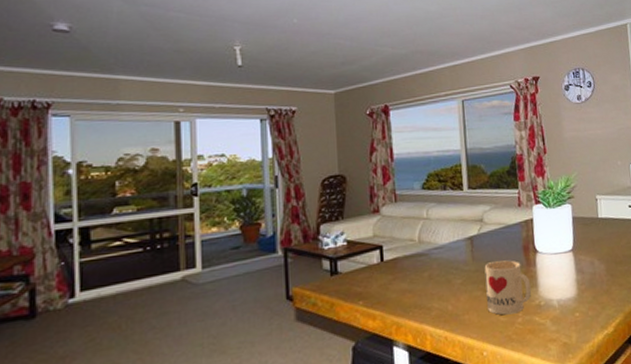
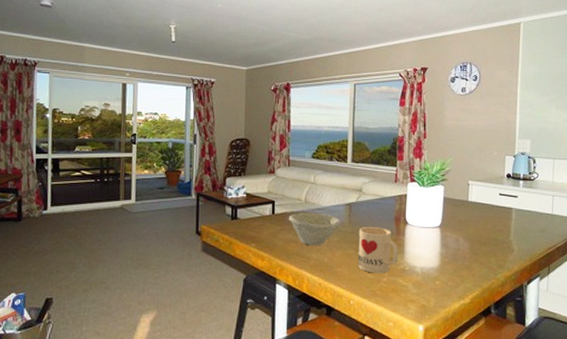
bowl: none [400,252,463,294] -> present [288,212,340,246]

